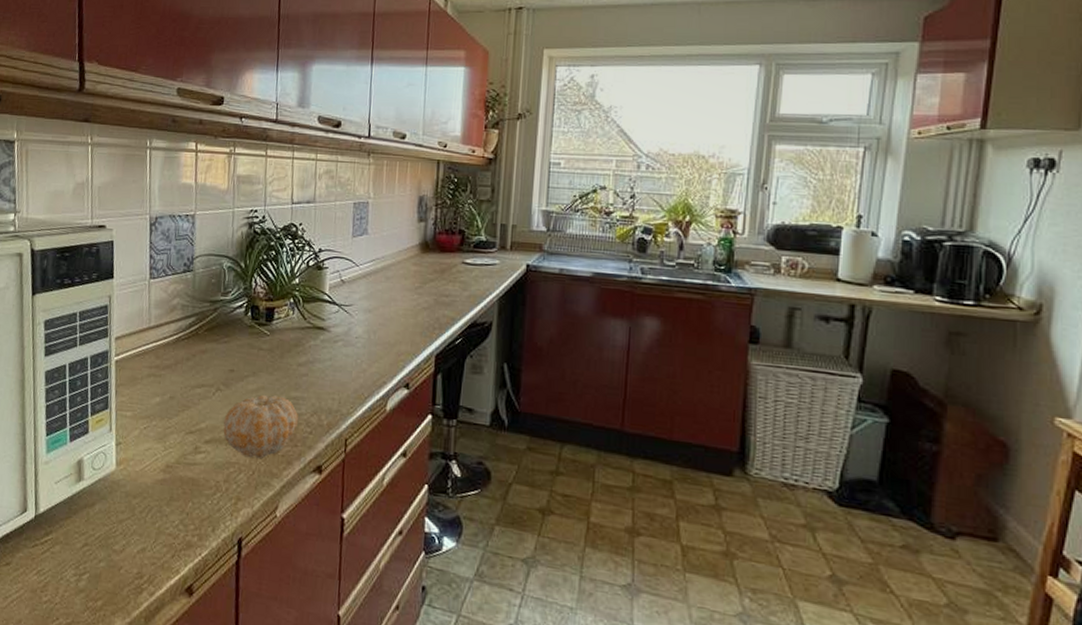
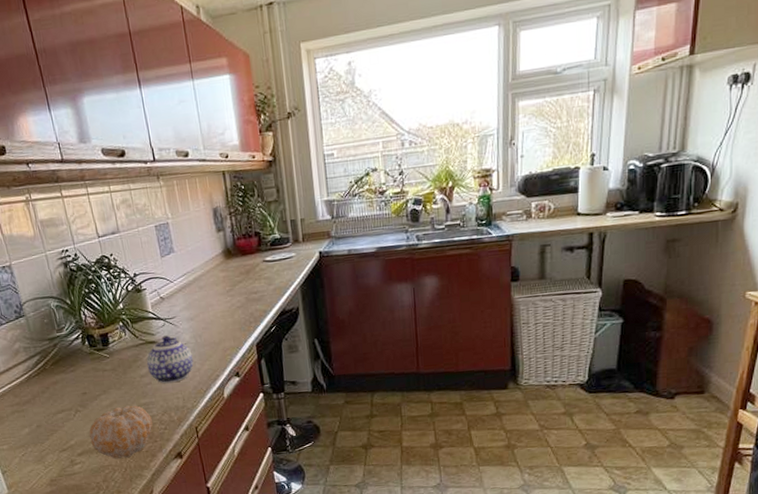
teapot: none [307,323,361,380] -> present [146,335,194,384]

